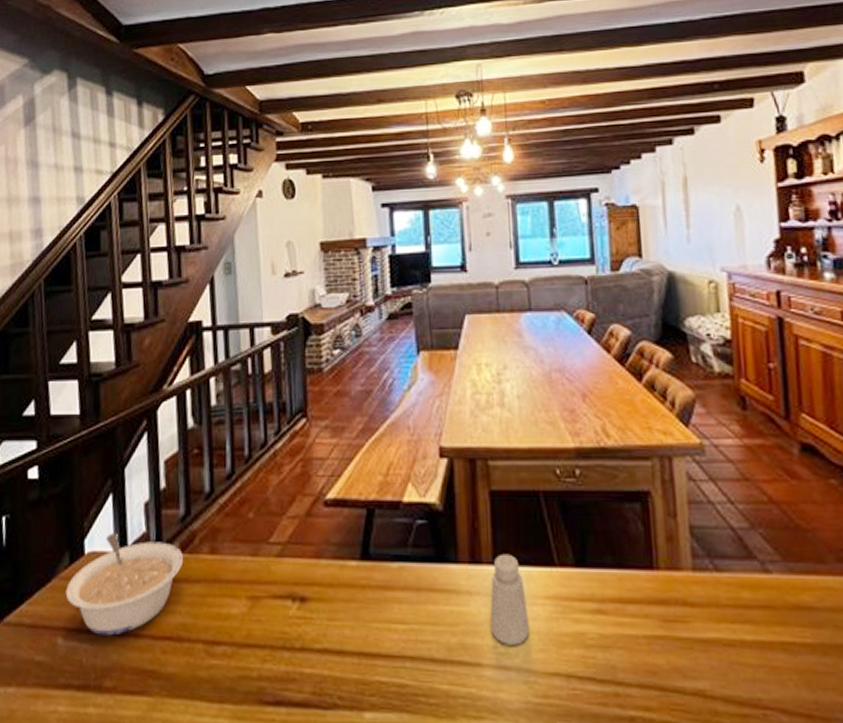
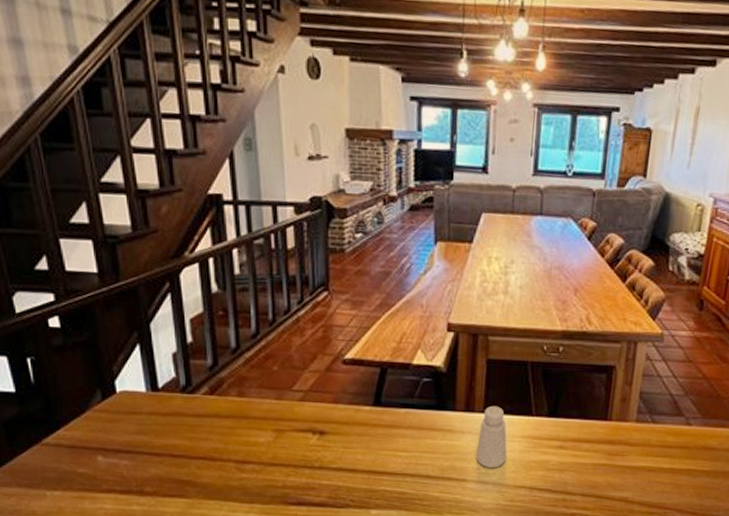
legume: present [65,532,184,636] -> none [101,376,214,455]

